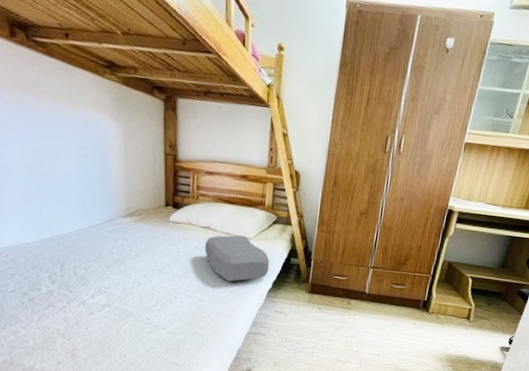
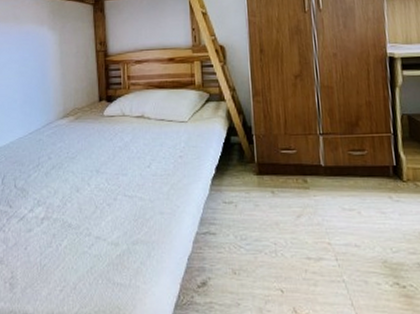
cushion: present [205,235,270,282] -> none [141,120,210,174]

